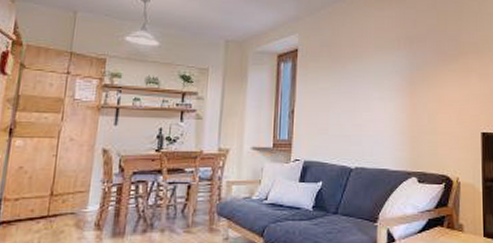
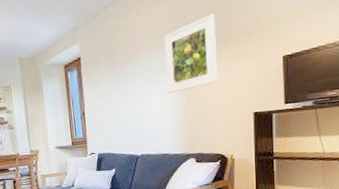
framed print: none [391,26,446,101] -> present [163,13,218,94]

